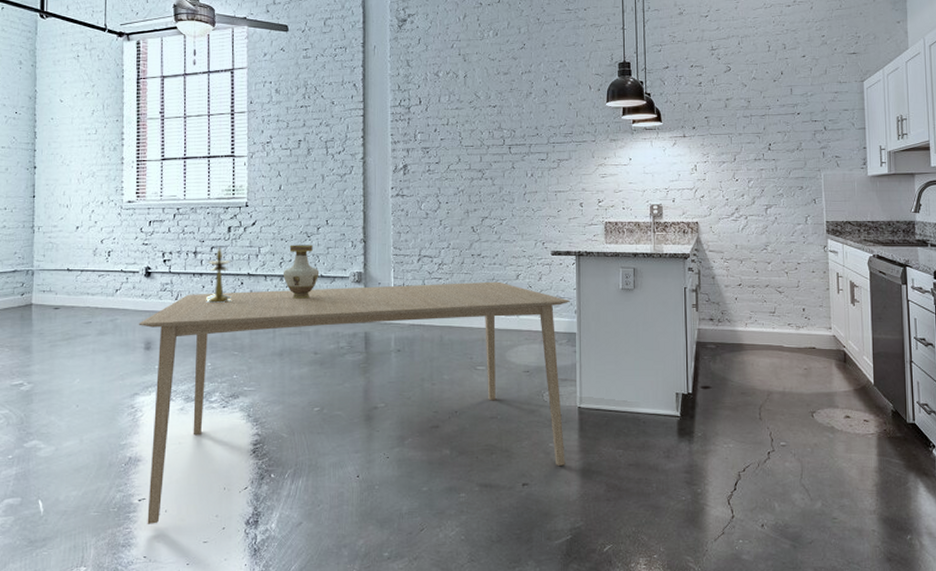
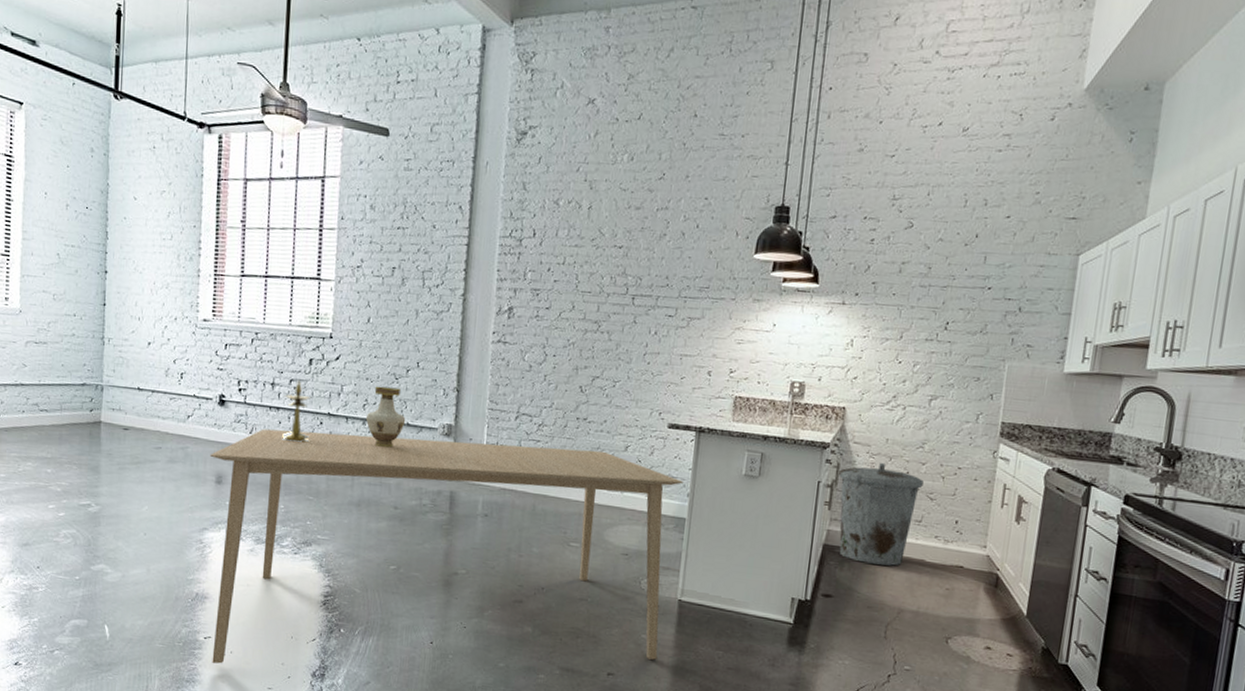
trash can: none [701,265,771,354] -> present [839,462,923,566]

